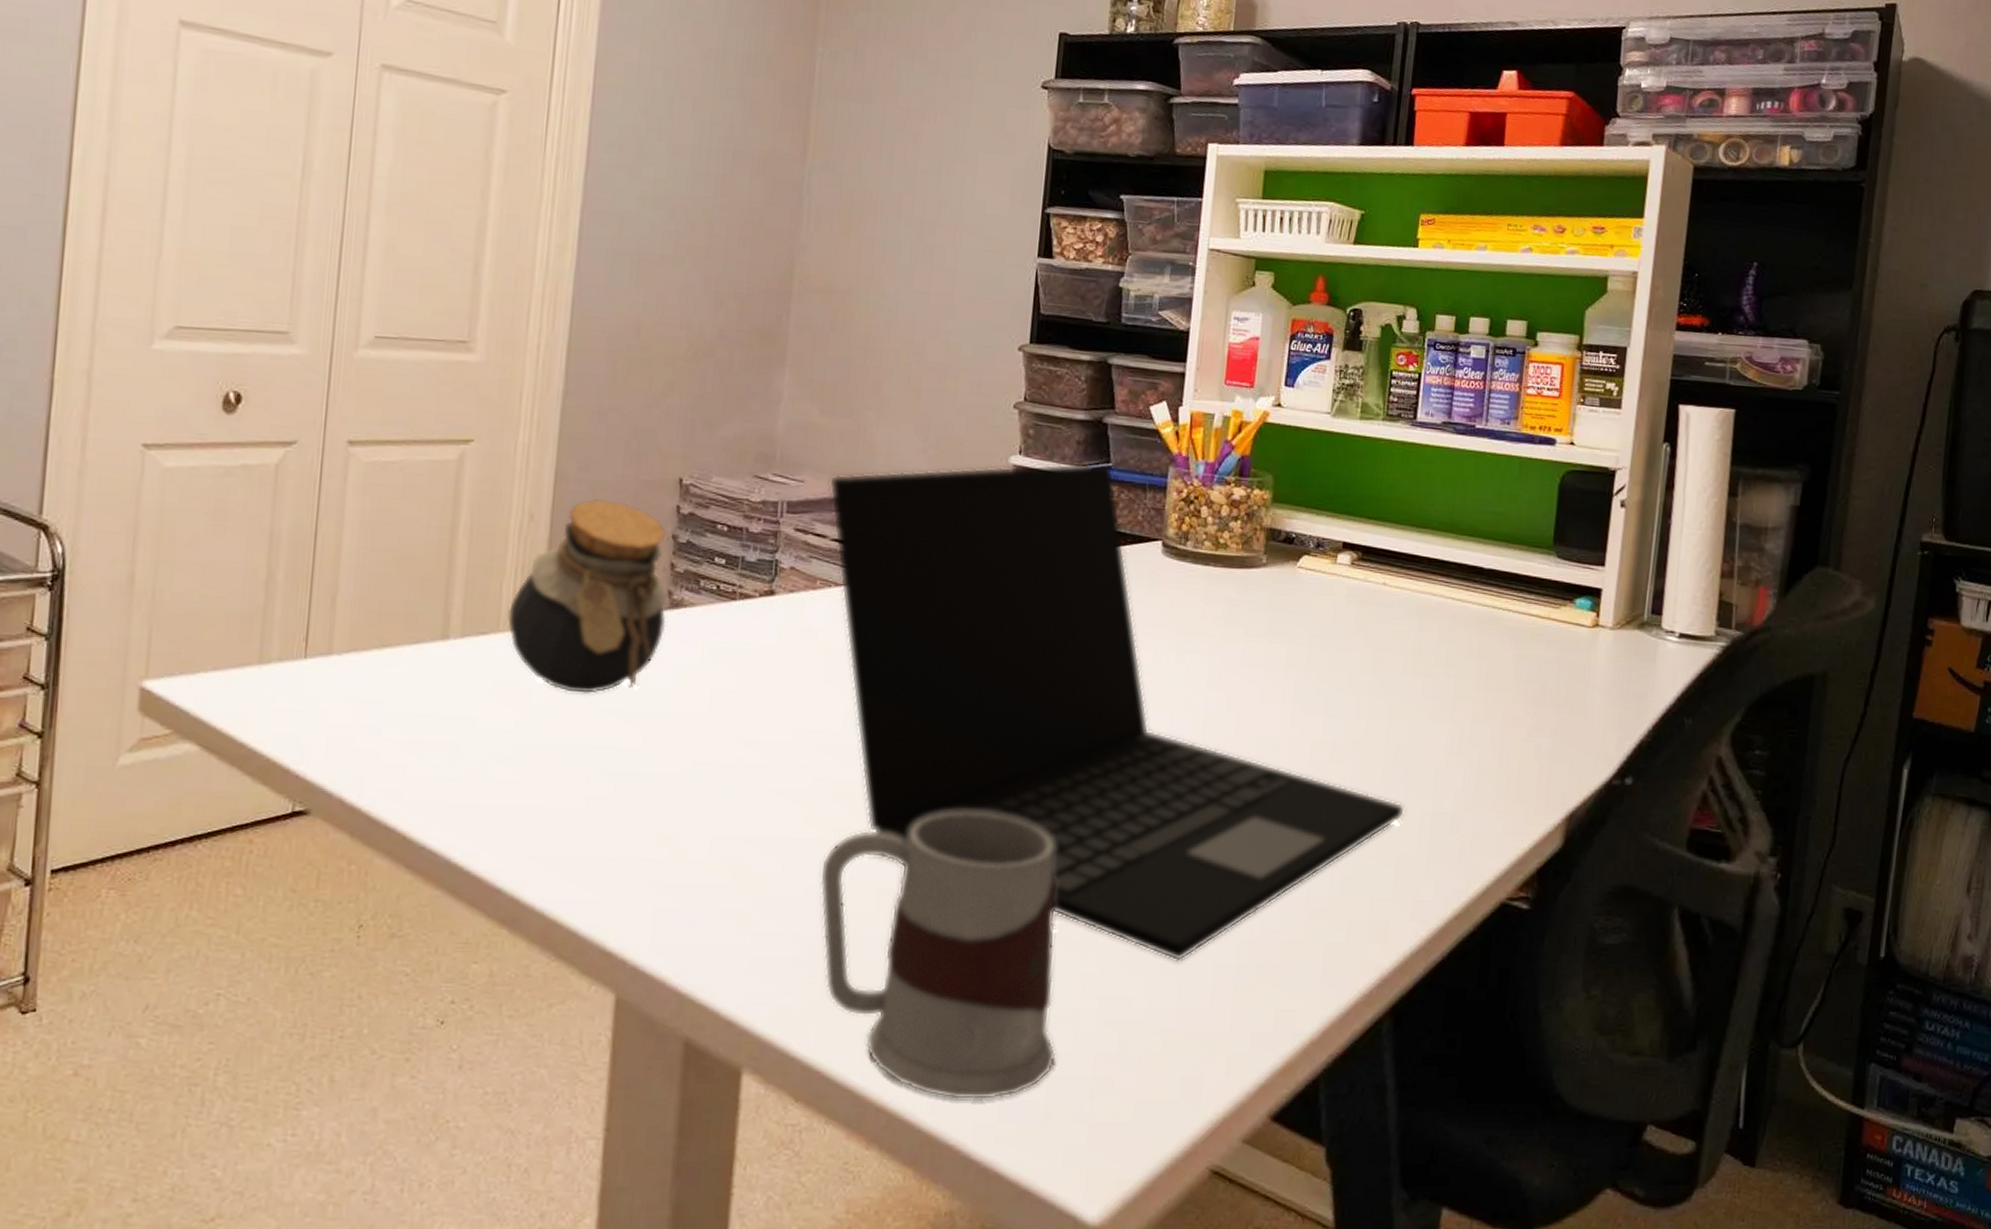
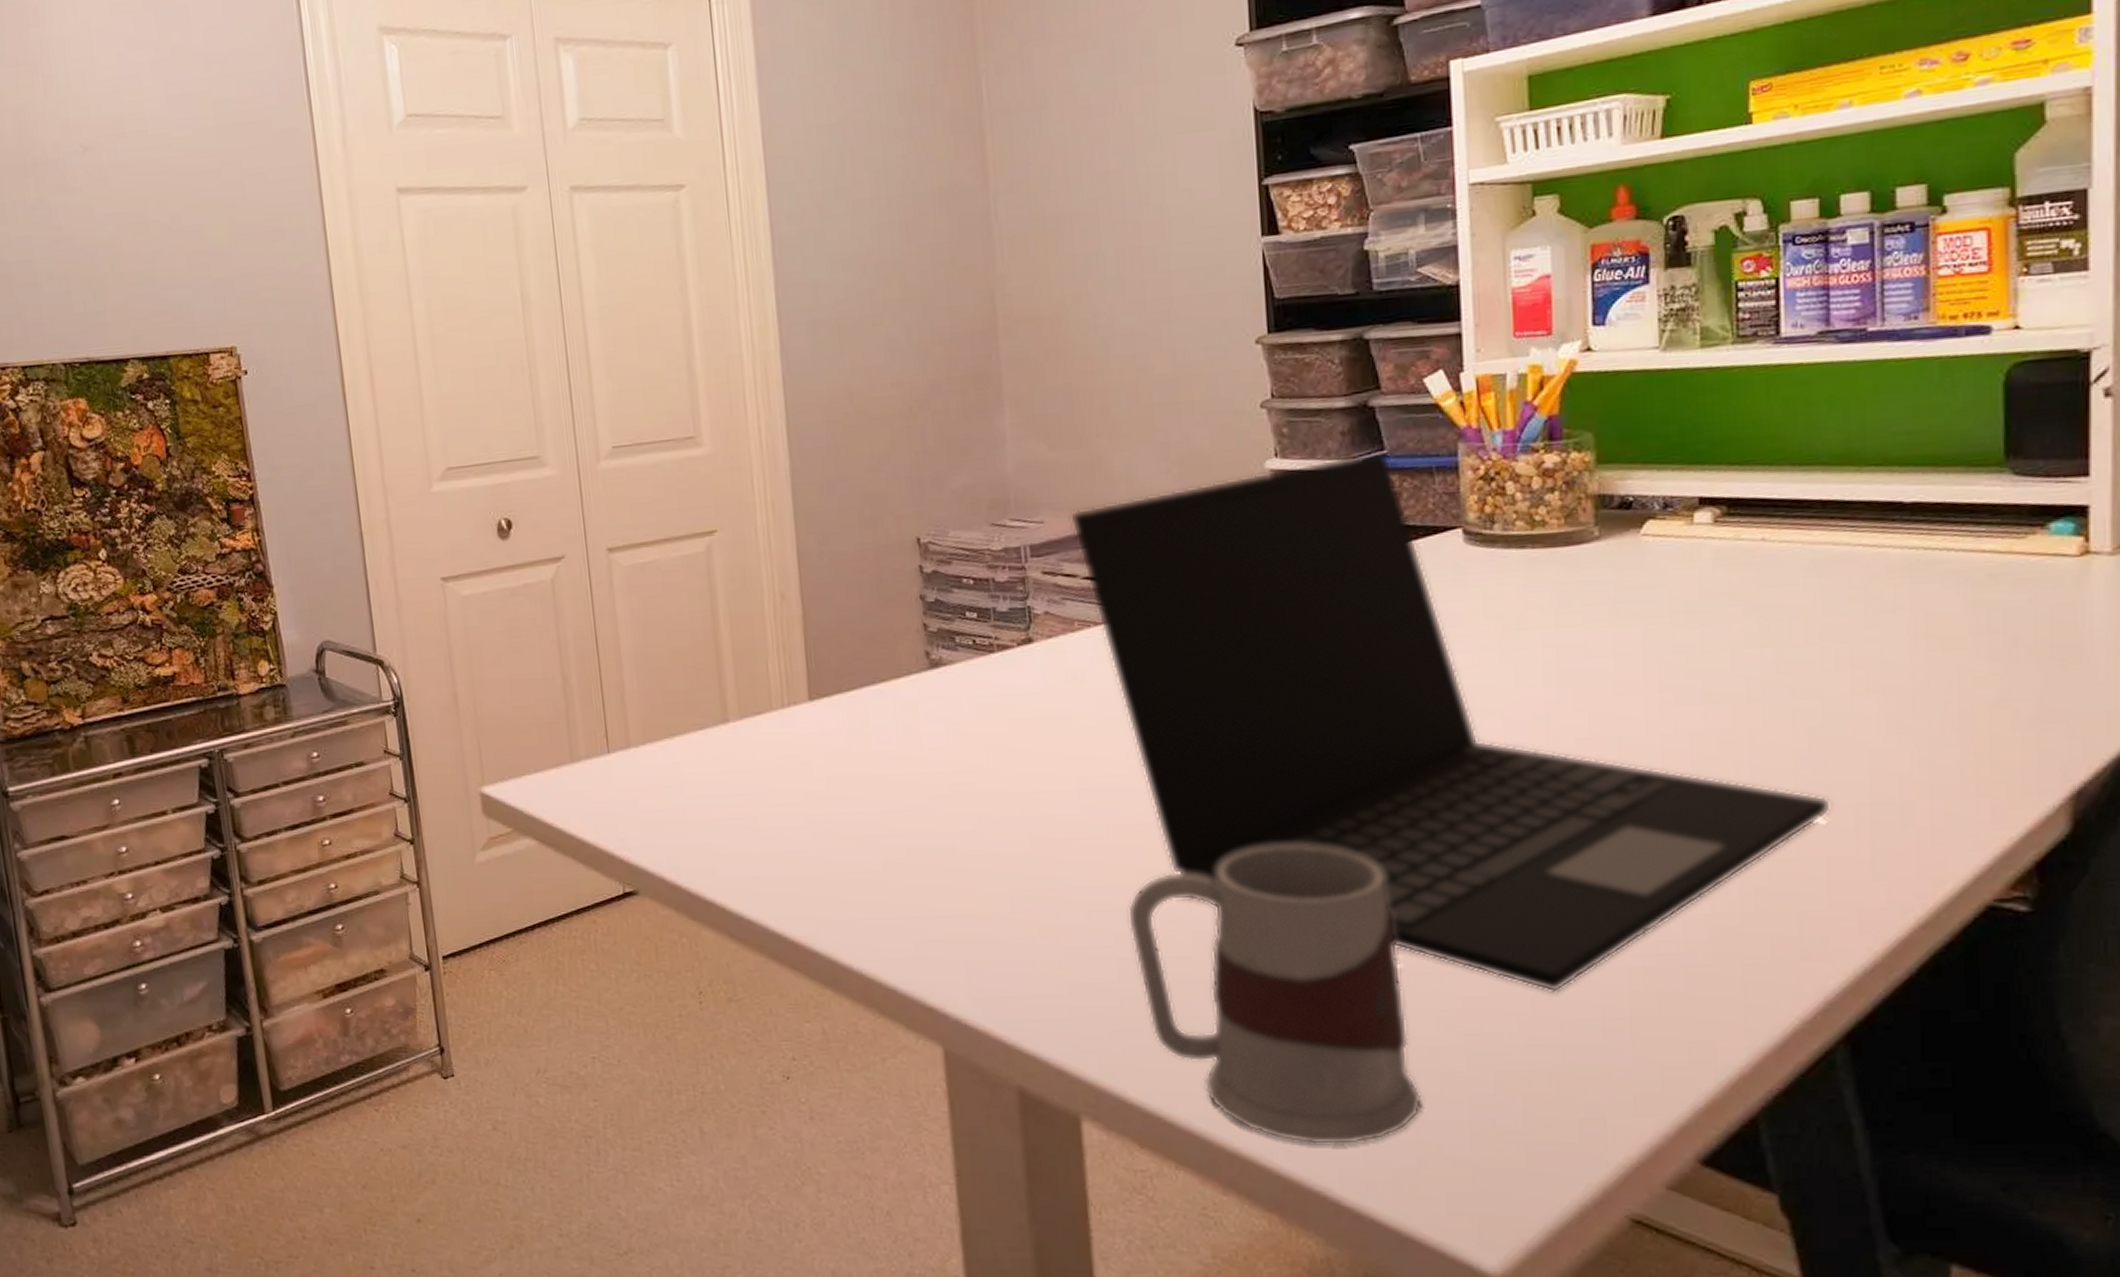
jar: present [507,499,669,694] -> none [777,569,929,761]

